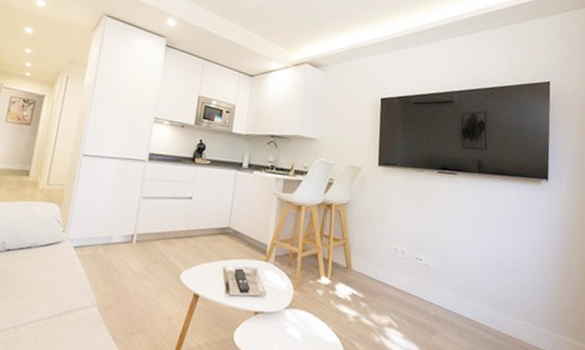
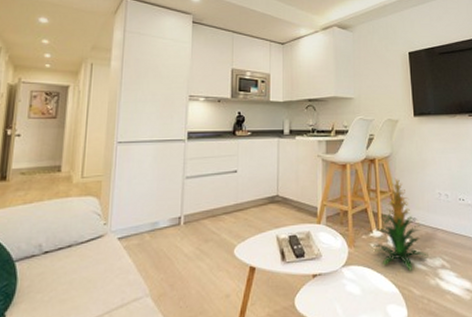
indoor plant: none [319,226,376,324] -> present [373,178,428,271]

